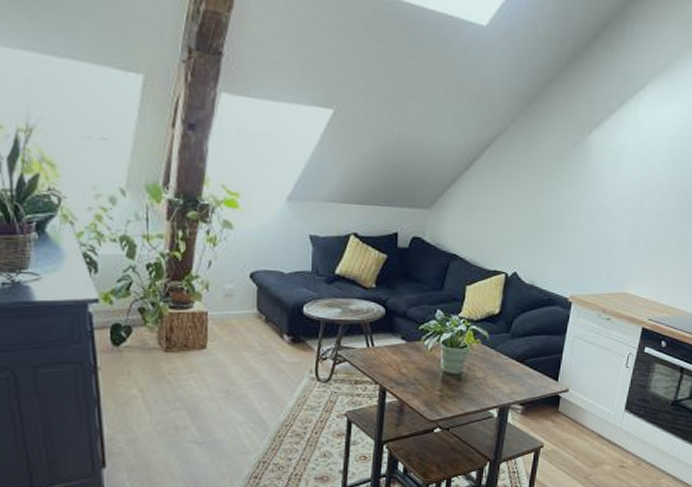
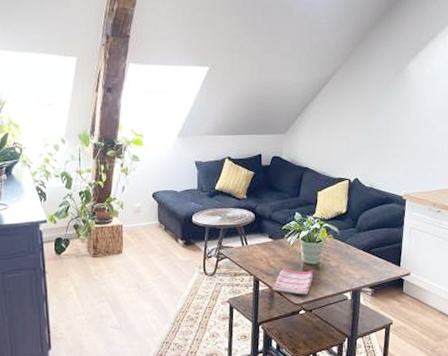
dish towel: none [402,378,454,410] -> present [272,269,314,295]

